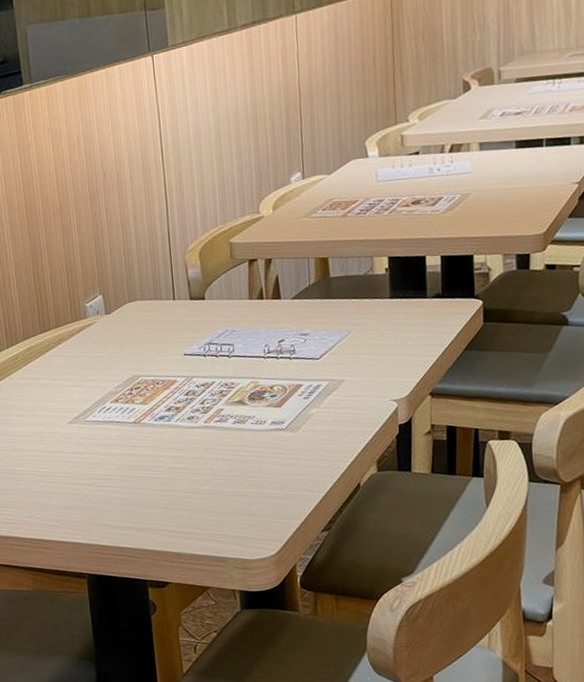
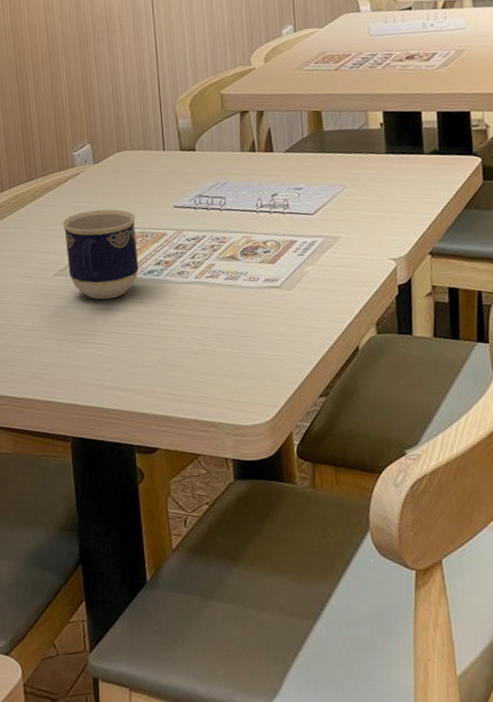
cup: none [76,358,150,445] -> present [62,209,139,300]

